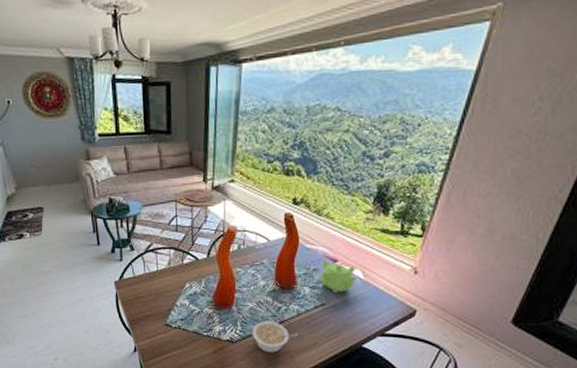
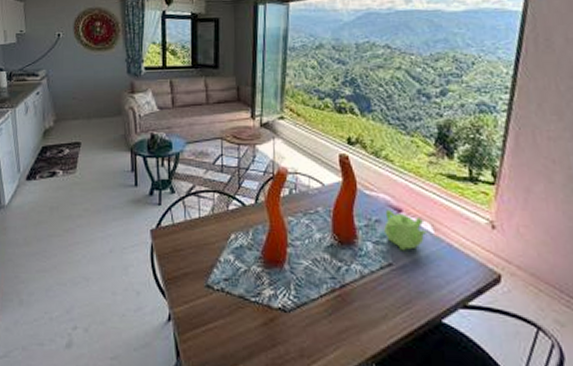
legume: present [251,321,297,353] -> none [307,284,363,327]

